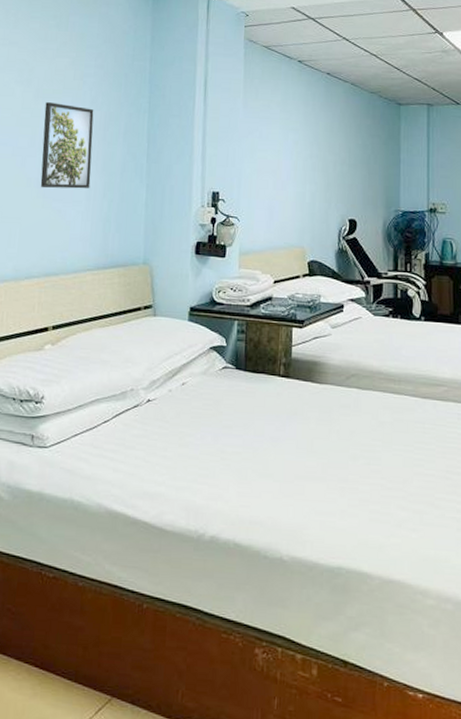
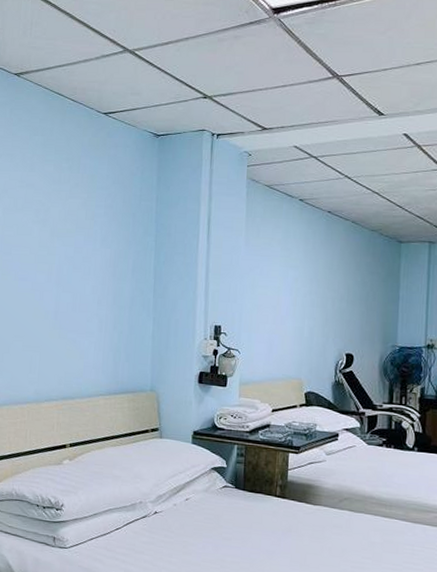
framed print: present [40,102,94,189] -> none [57,241,105,321]

